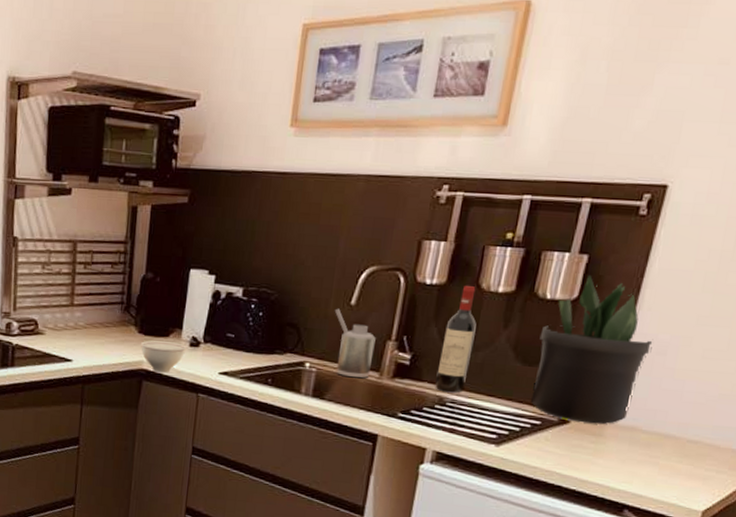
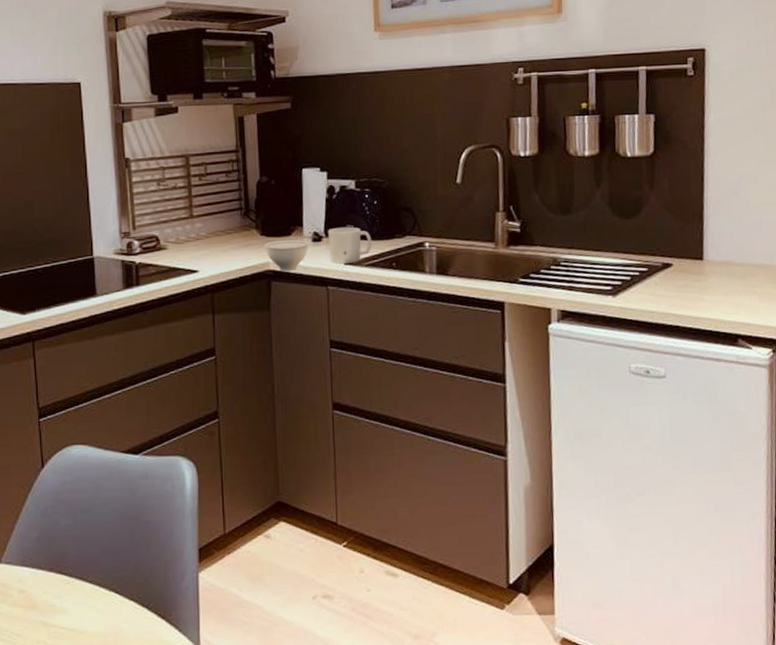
mug: none [205,334,251,374] -> present [327,226,372,265]
soap dispenser: present [334,308,376,379] -> none [443,188,486,251]
wine bottle: present [435,286,477,392] -> none [546,154,574,252]
planter: present [531,275,654,424] -> none [629,132,726,263]

